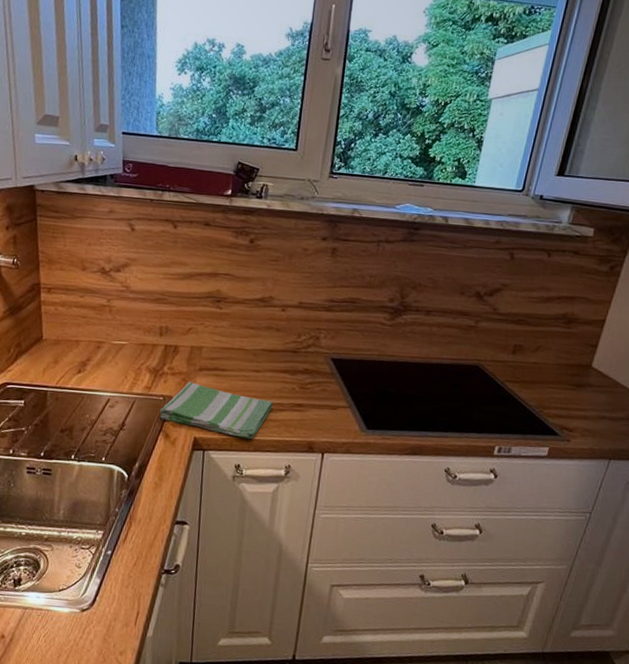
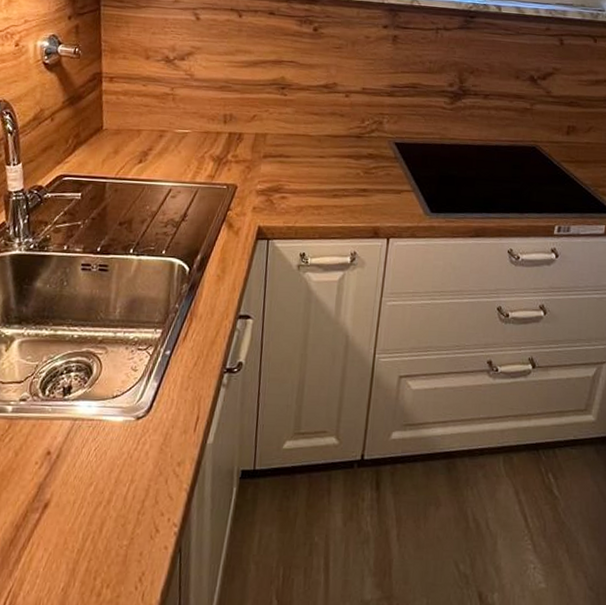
dish towel: present [159,382,273,439] -> none [222,169,338,226]

